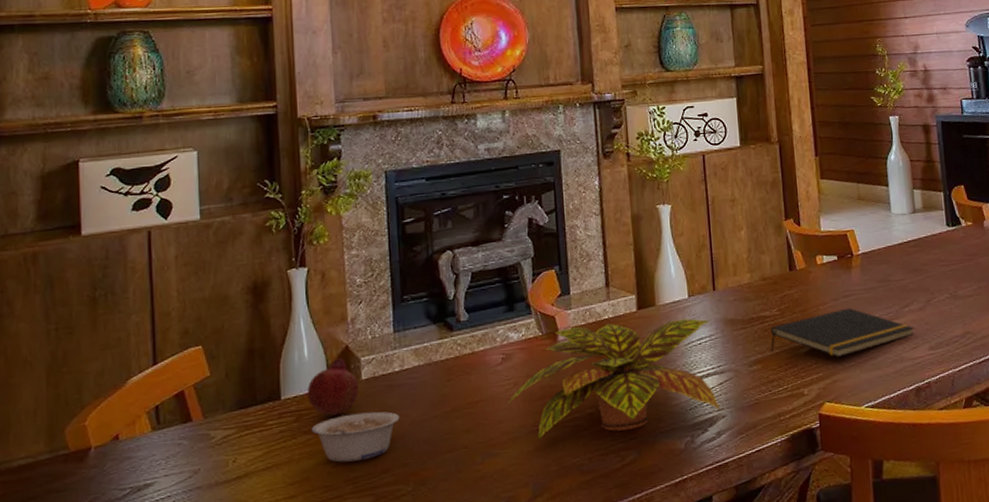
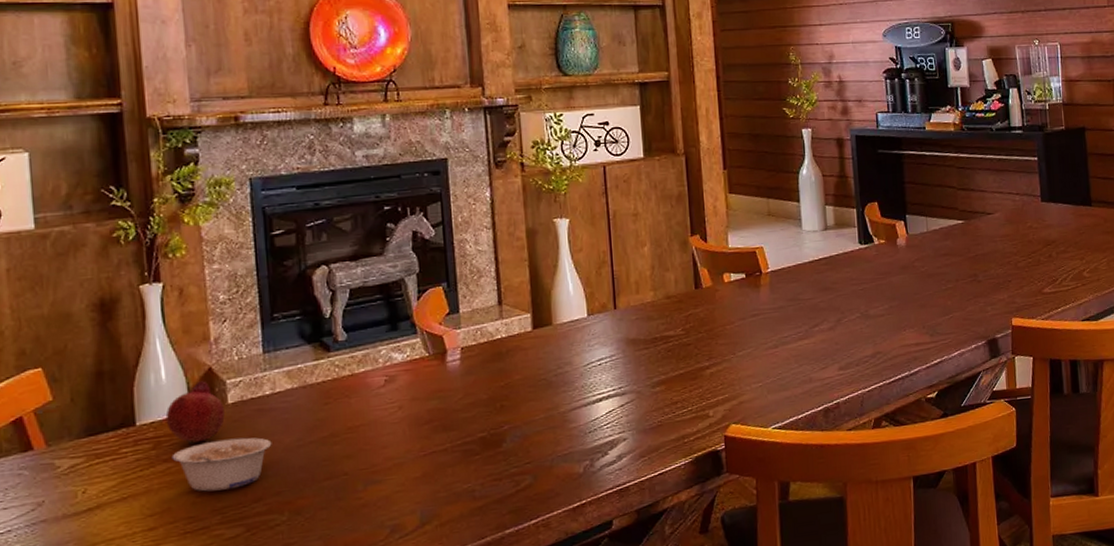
plant: present [507,318,721,439] -> none [391,338,622,465]
notepad: present [770,308,914,357] -> none [674,327,823,378]

